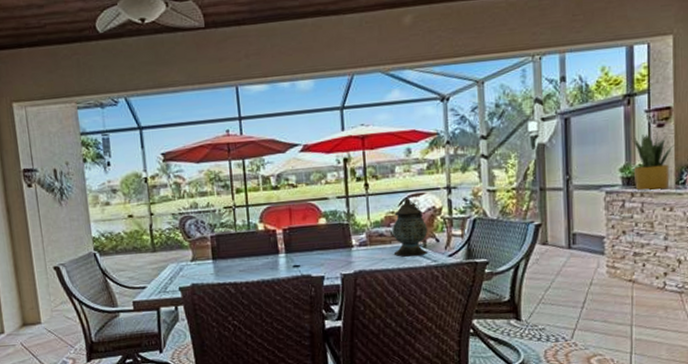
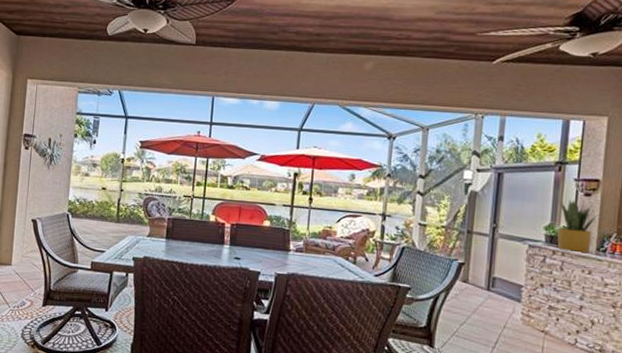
lantern: present [392,197,427,257] -> none [326,216,359,271]

